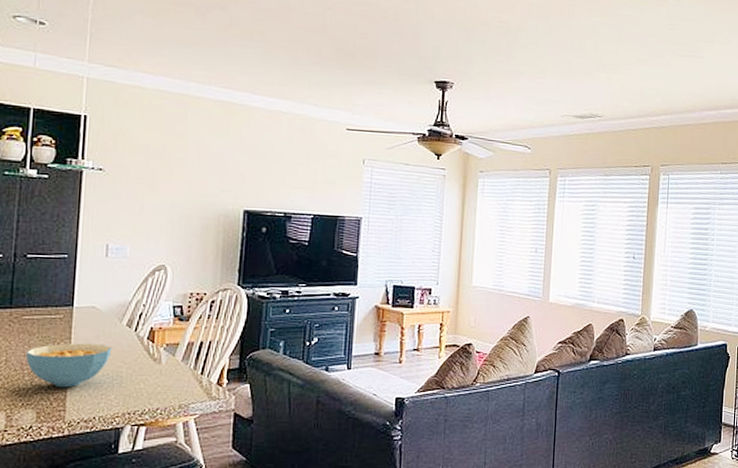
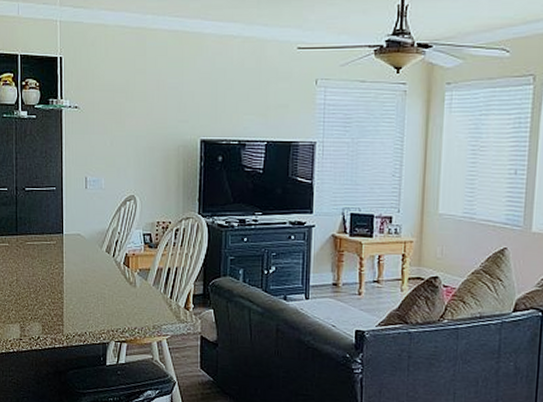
cereal bowl: present [25,343,112,388] -> none [30,266,96,306]

